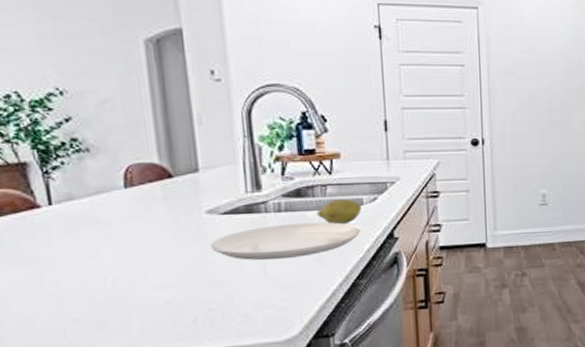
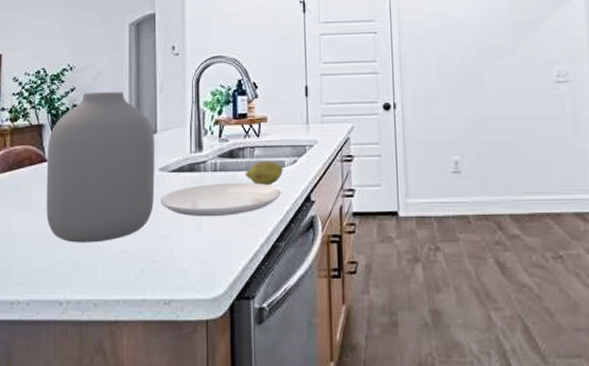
vase: none [37,123,203,299] -> present [46,92,155,243]

